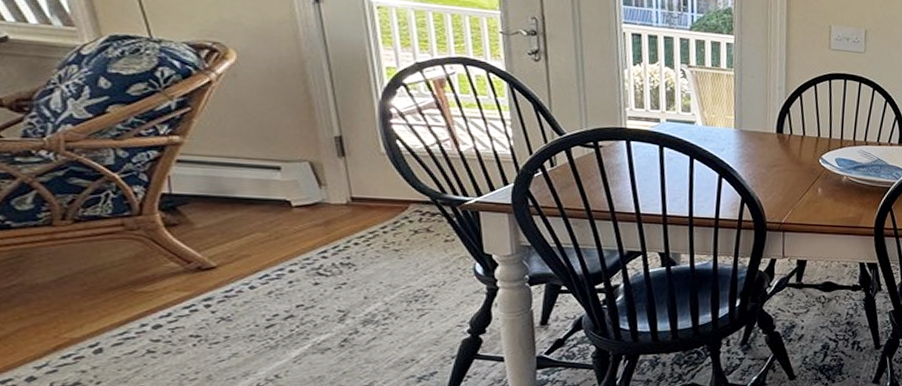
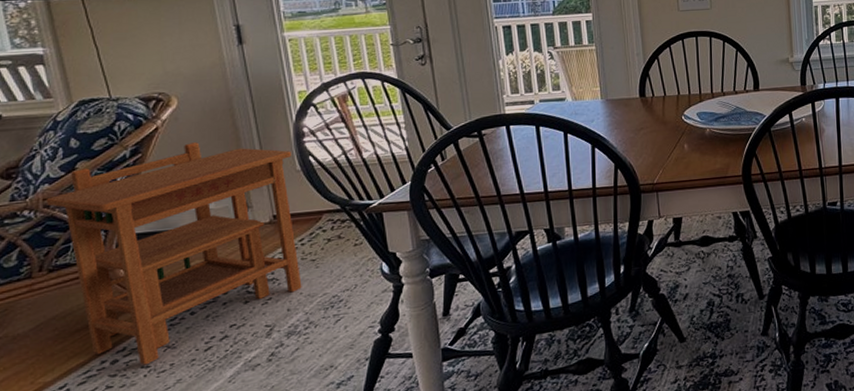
side table: none [68,104,382,334] -> present [45,142,302,365]

